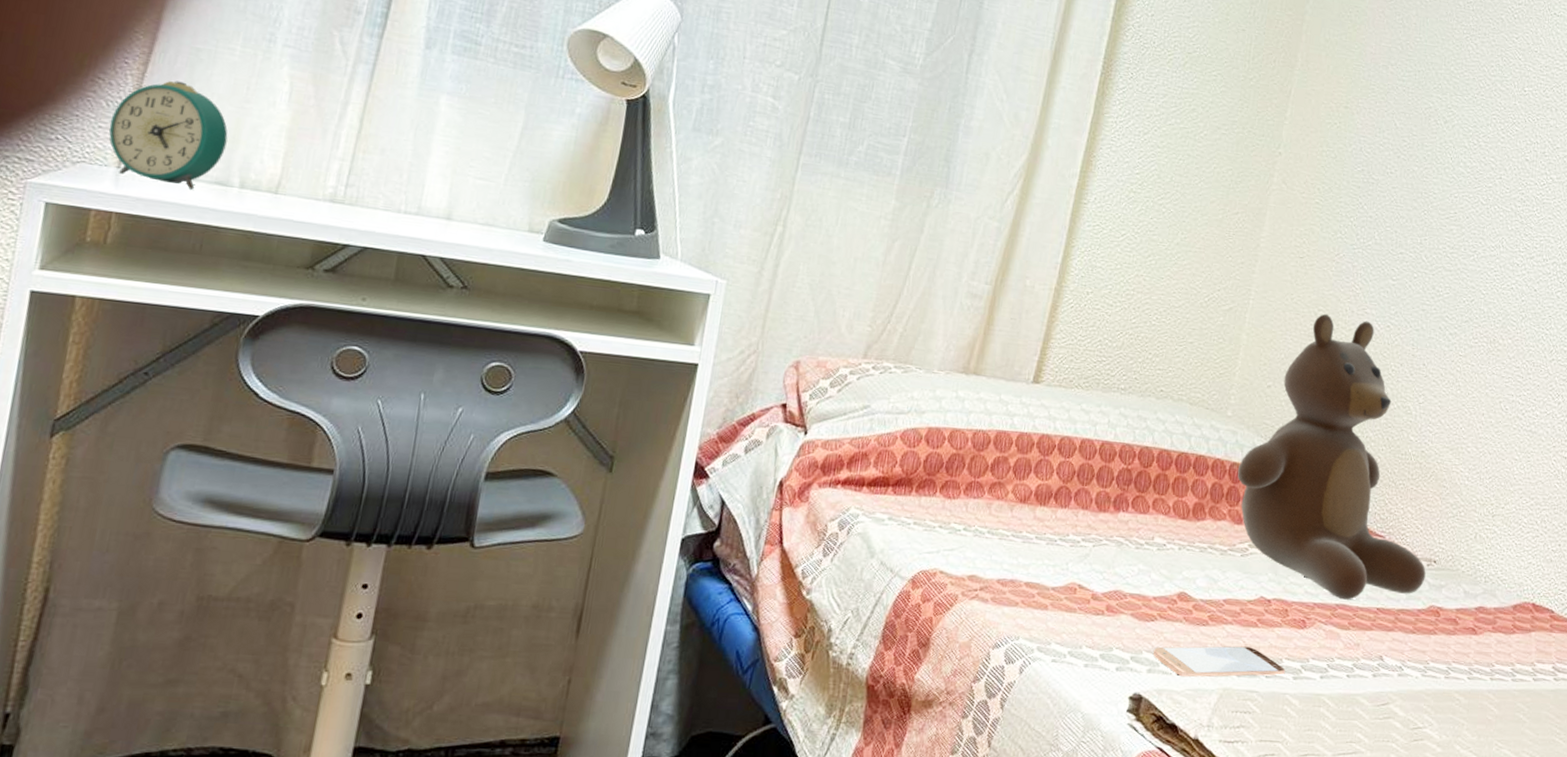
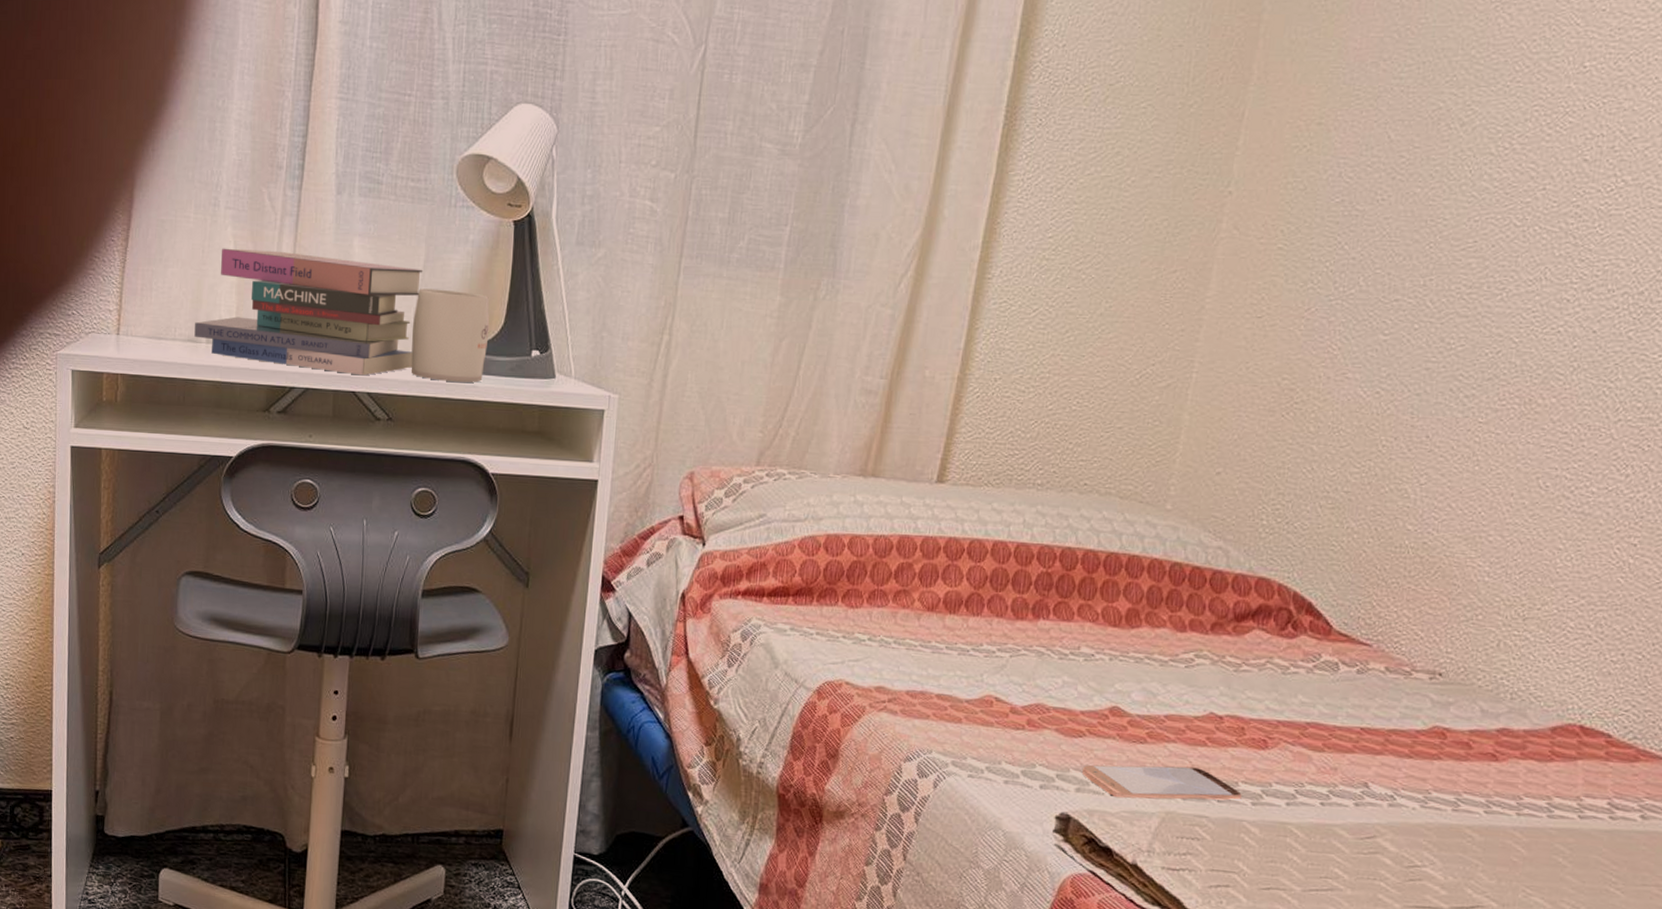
alarm clock: present [109,81,228,190] -> none [107,252,193,348]
books: none [224,87,520,240] -> present [194,248,423,376]
mug: none [495,155,593,257] -> present [410,288,490,383]
teddy bear: present [1237,313,1426,600] -> none [1179,382,1428,718]

